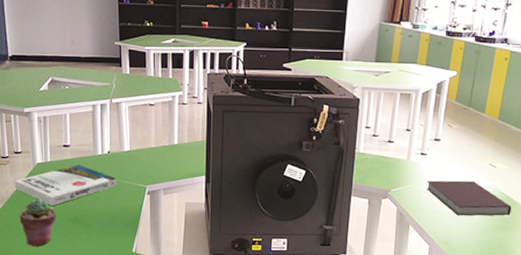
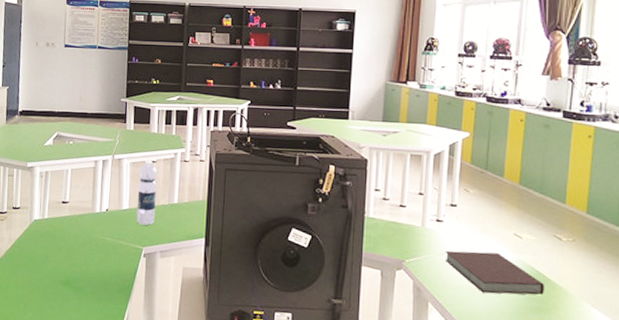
book: present [14,164,117,205] -> none [8,222,114,266]
potted succulent: present [19,199,57,246] -> none [9,258,49,311]
water bottle: none [138,103,157,165] -> present [136,159,158,225]

